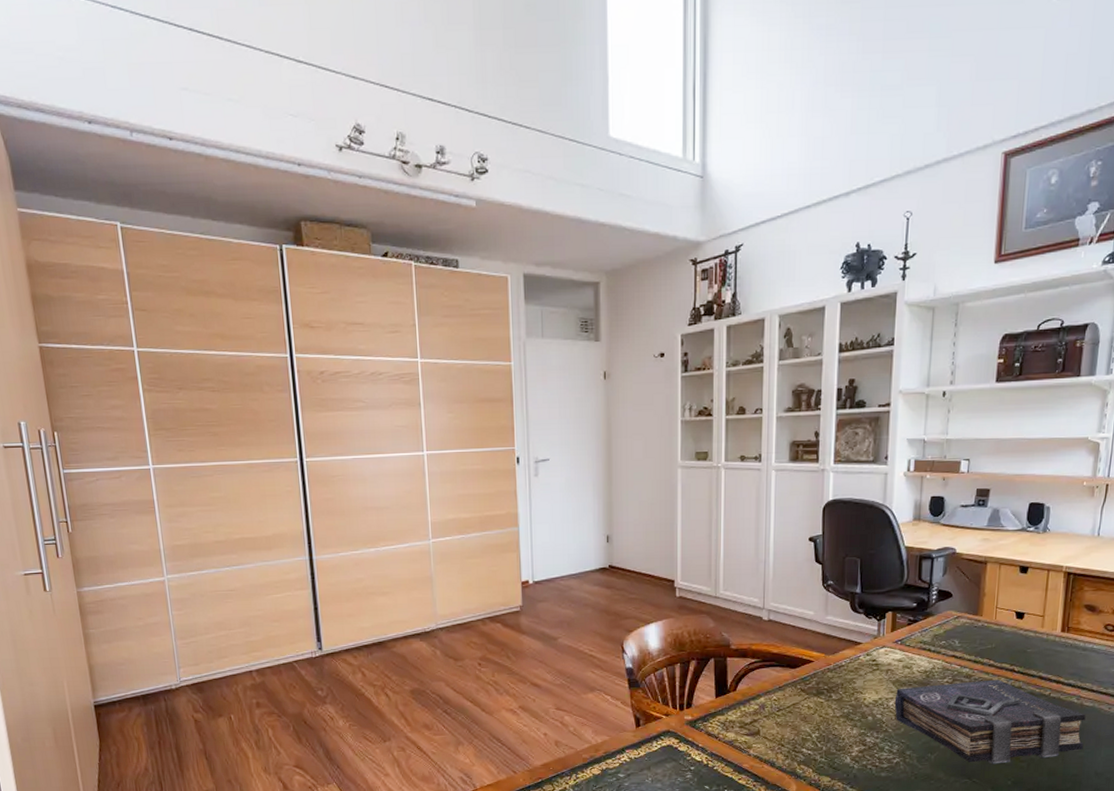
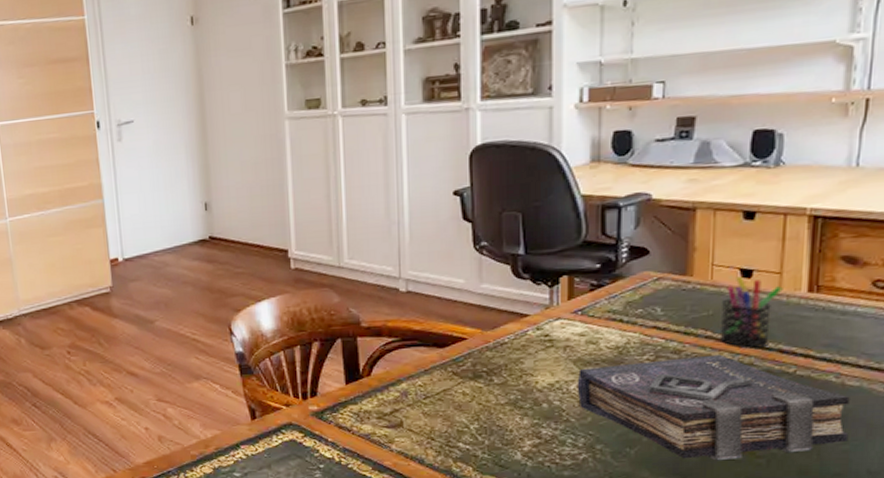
pen holder: none [999,618,1045,675] -> present [719,276,783,348]

